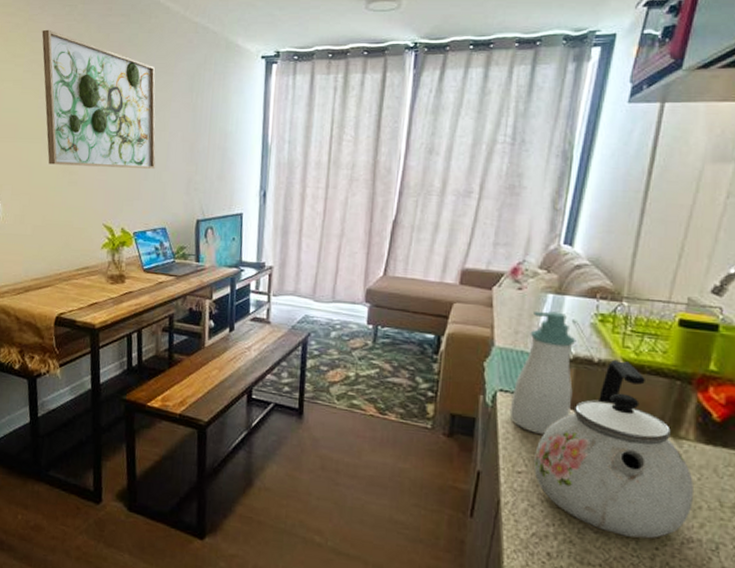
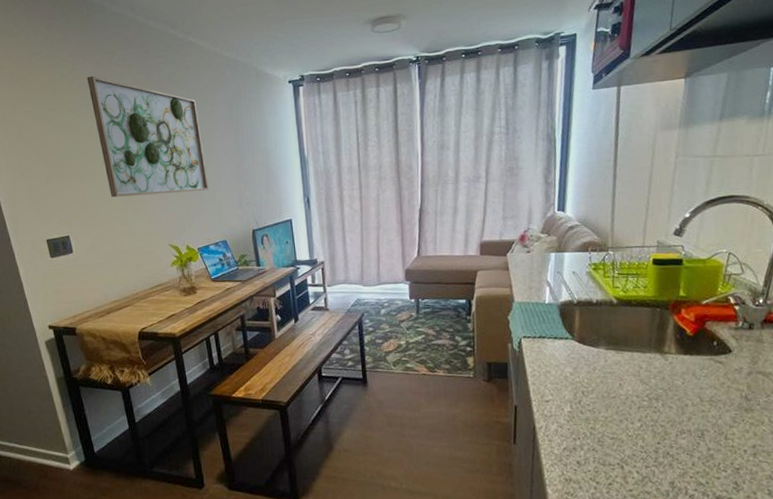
soap bottle: present [509,311,576,434] -> none [533,266,581,368]
kettle: present [534,359,693,539] -> none [557,298,681,438]

